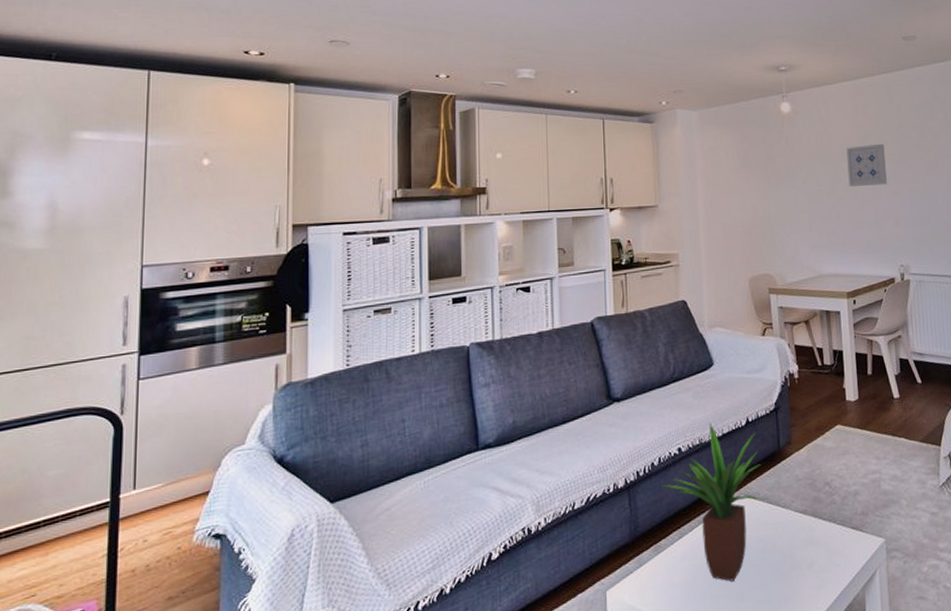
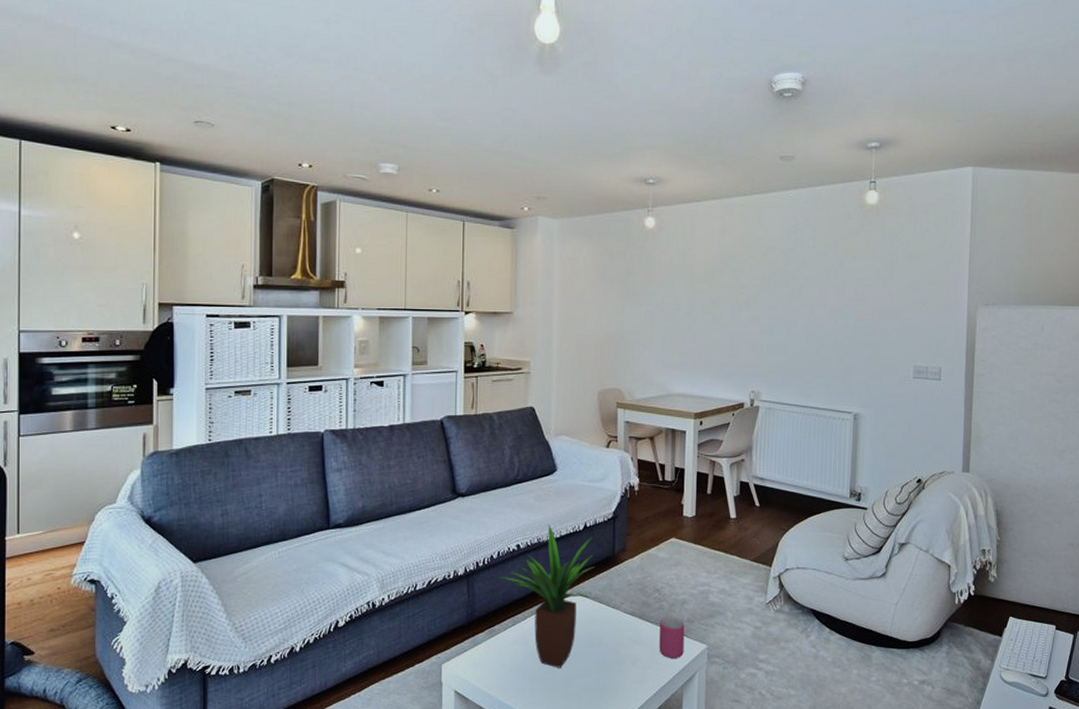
mug: none [833,511,862,558] -> present [659,617,685,658]
wall art: present [846,143,887,186] -> none [707,267,748,309]

